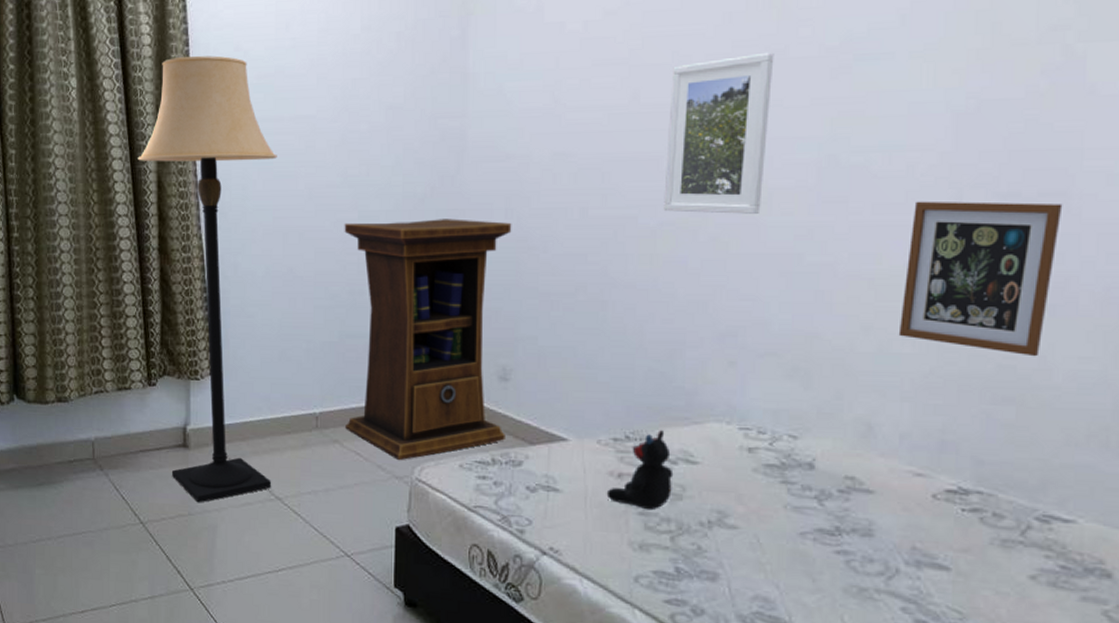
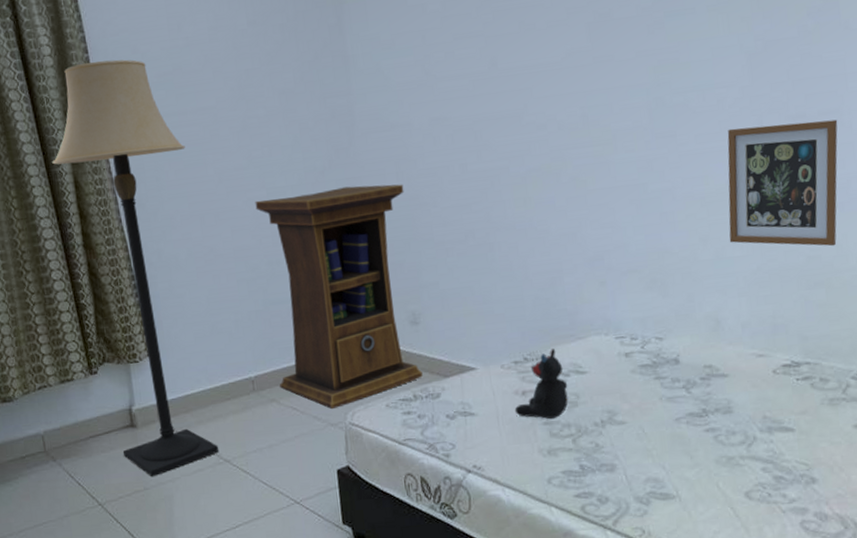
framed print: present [663,52,774,214] -> none [521,15,608,160]

